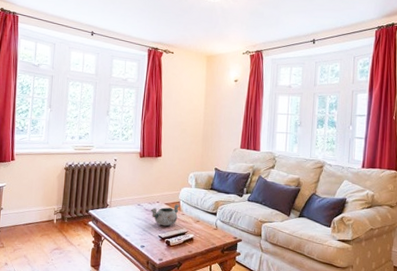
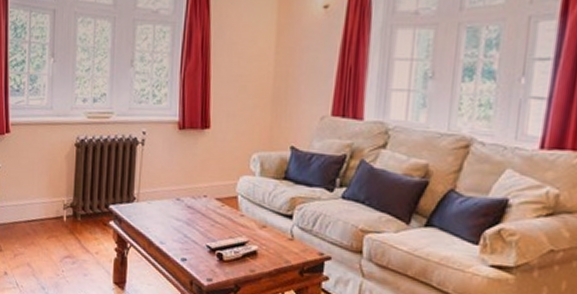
decorative bowl: present [150,204,179,227] -> none [194,199,237,233]

